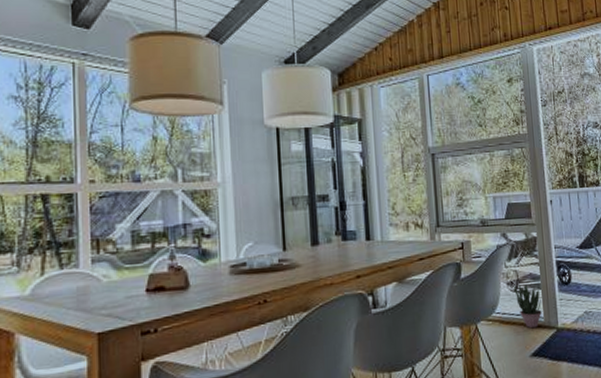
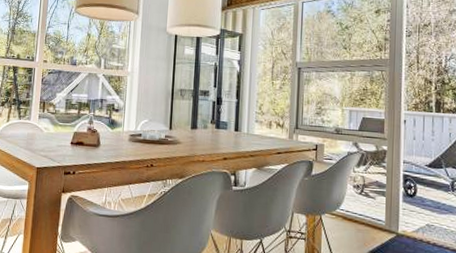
potted plant: present [514,284,542,329] -> none [359,189,384,230]

